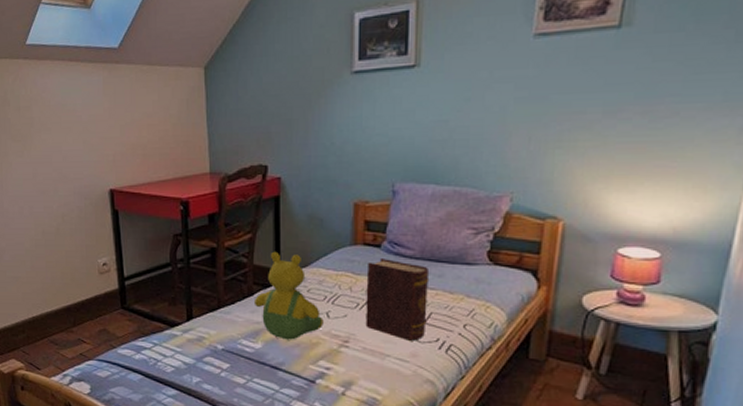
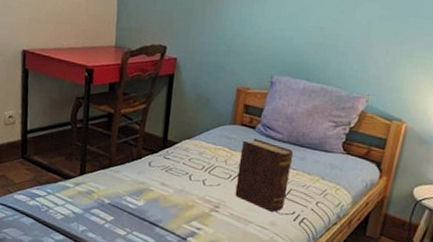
teddy bear: present [253,251,323,340] -> none [141,122,200,201]

